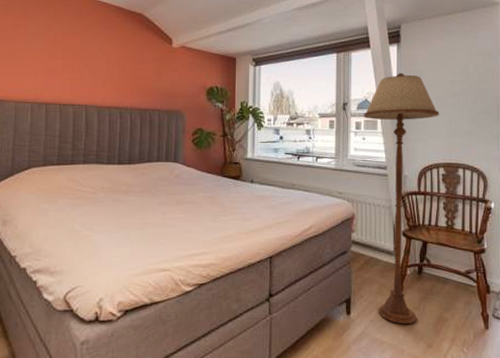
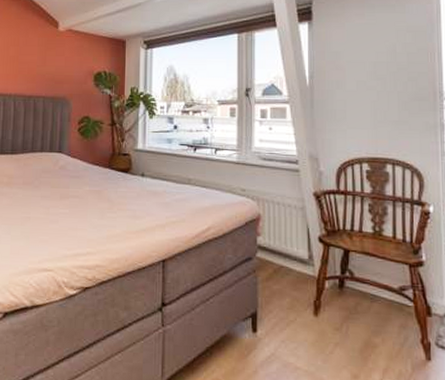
floor lamp: present [363,73,440,325] -> none [269,54,362,349]

